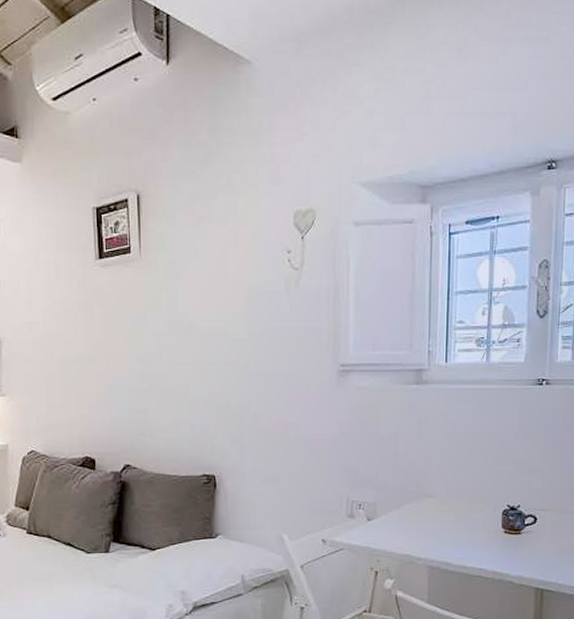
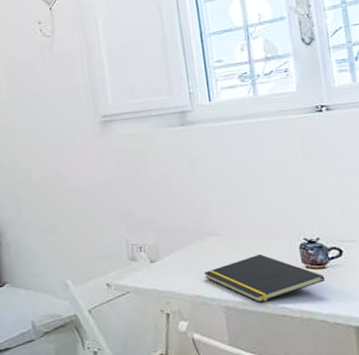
notepad: none [416,517,519,564] -> present [204,254,326,303]

